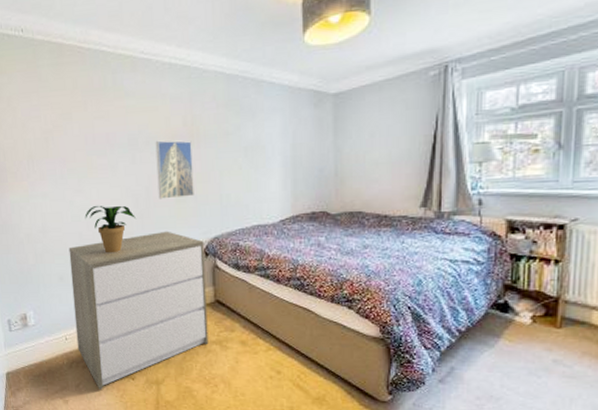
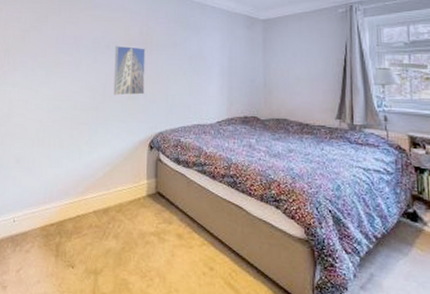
dresser: present [68,231,209,390] -> none [23,123,150,277]
potted plant: present [85,205,136,254] -> none [47,97,92,141]

